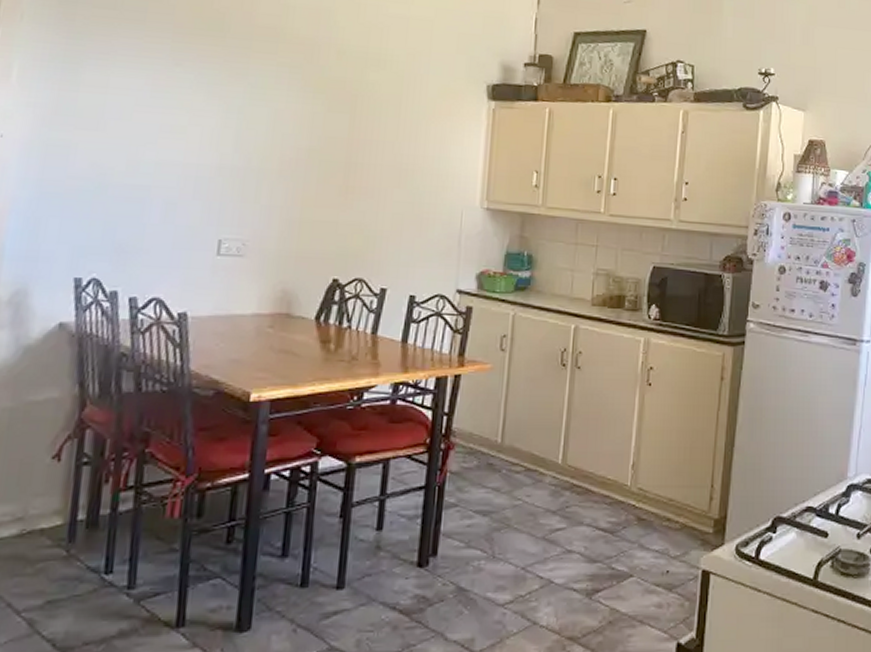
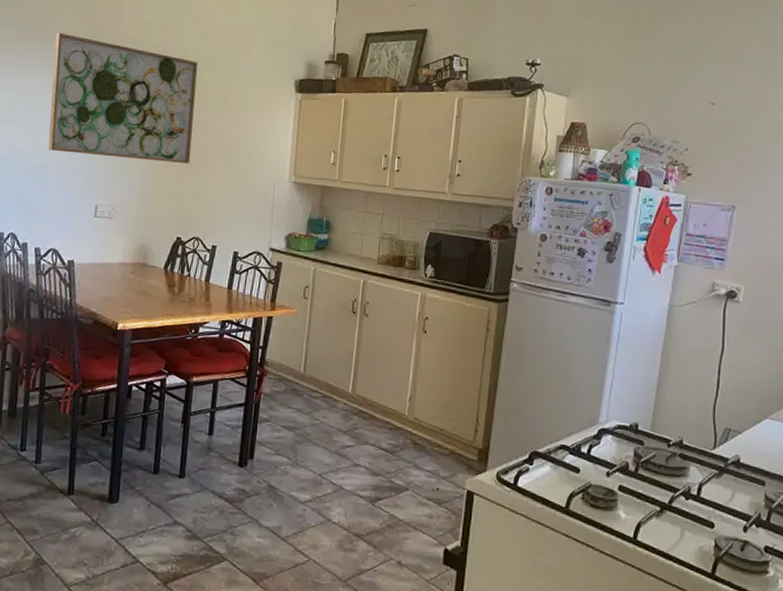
wall art: none [149,15,362,187] -> present [48,32,198,165]

